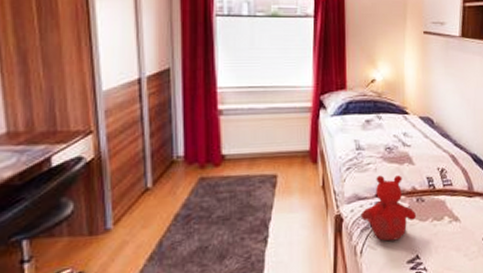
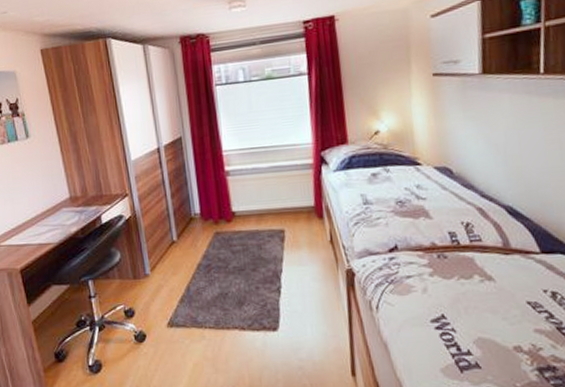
stuffed bear: present [360,175,417,242] -> none [373,230,439,298]

